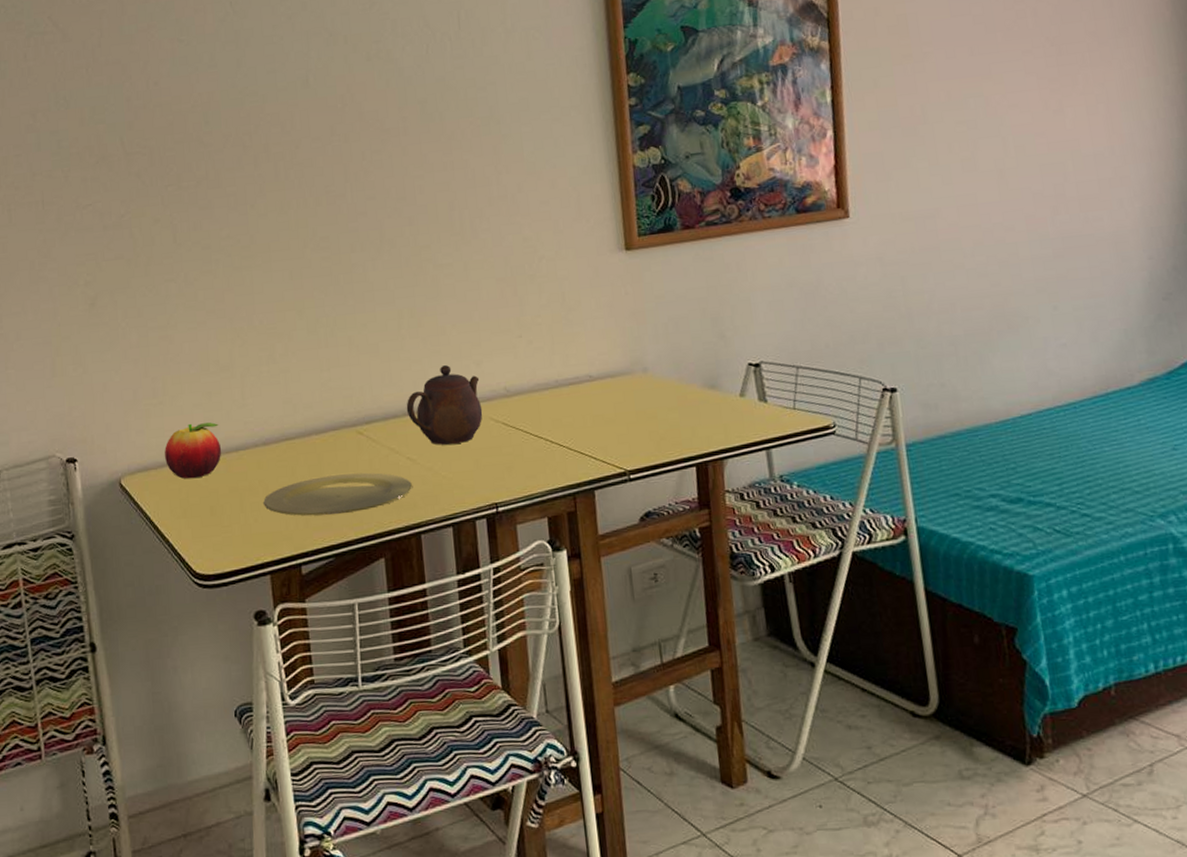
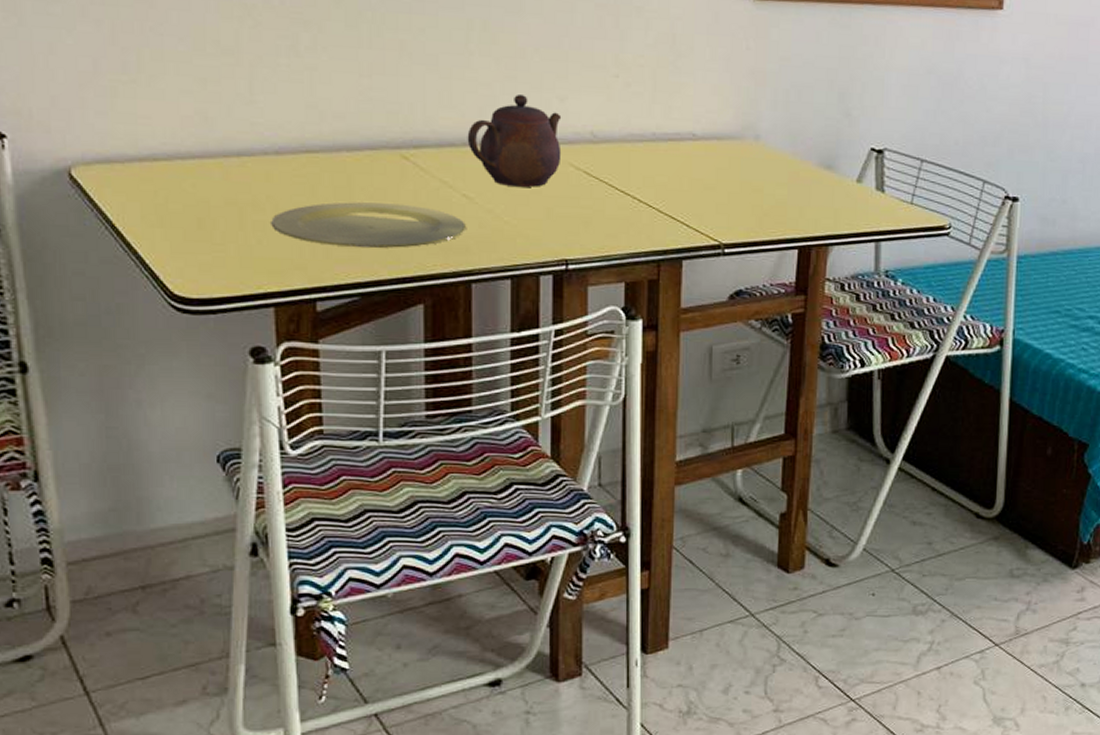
fruit: present [164,422,222,479] -> none [135,113,218,182]

